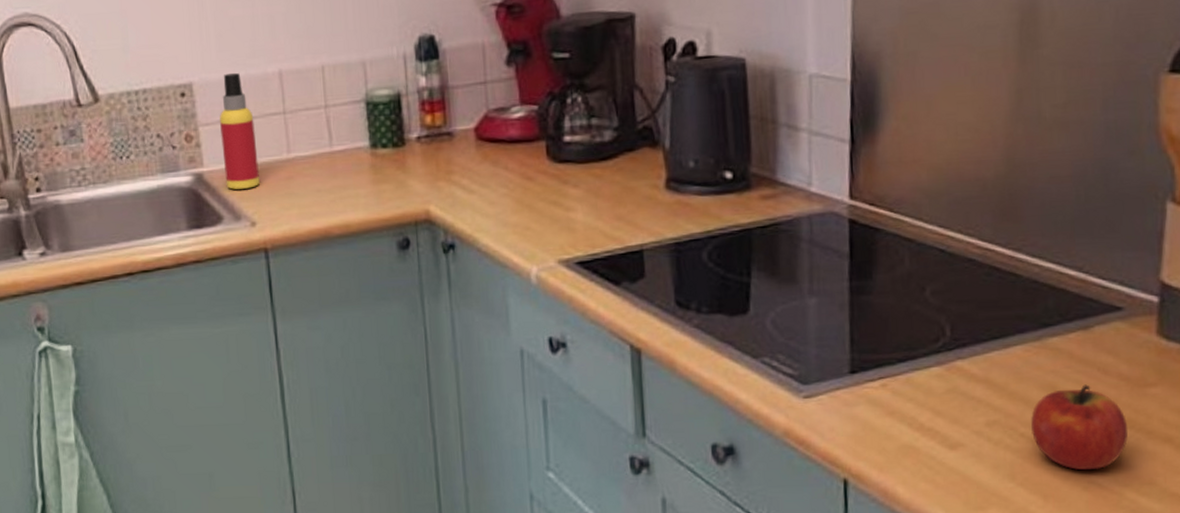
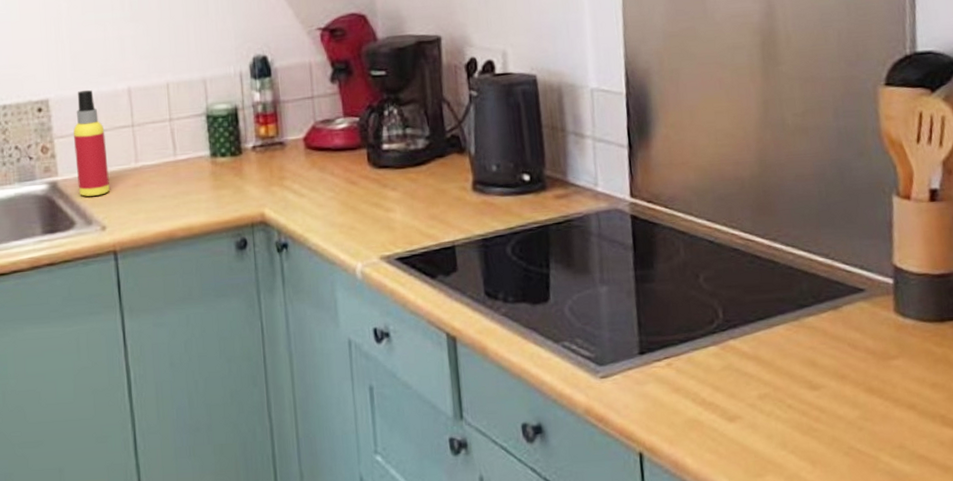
fruit: present [1030,384,1129,470] -> none [795,358,878,437]

